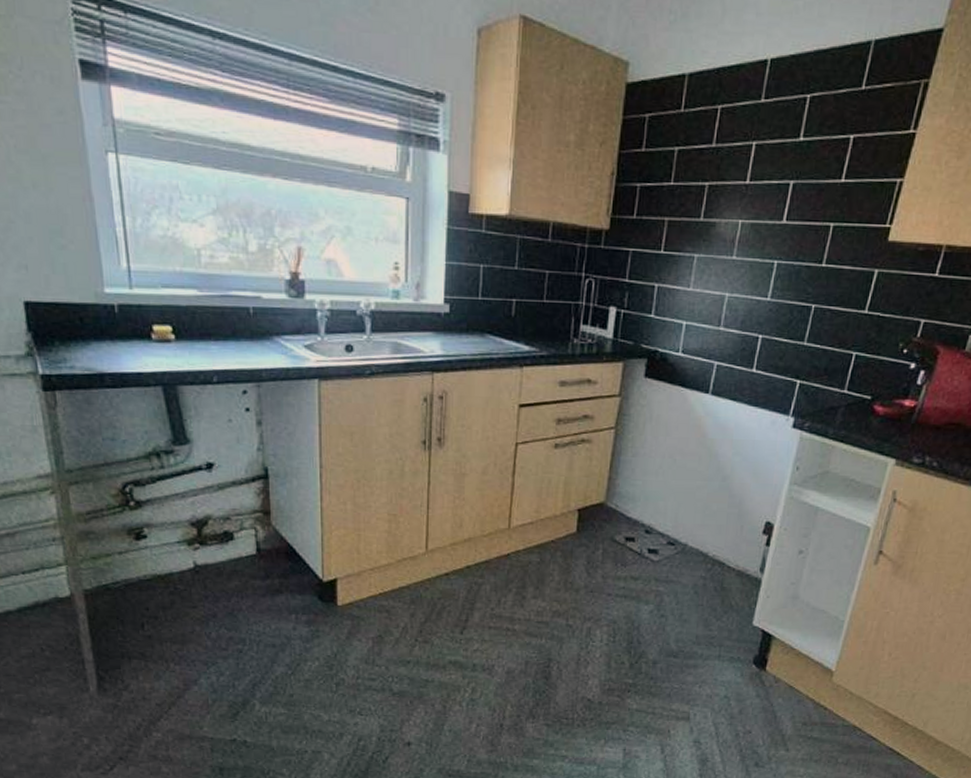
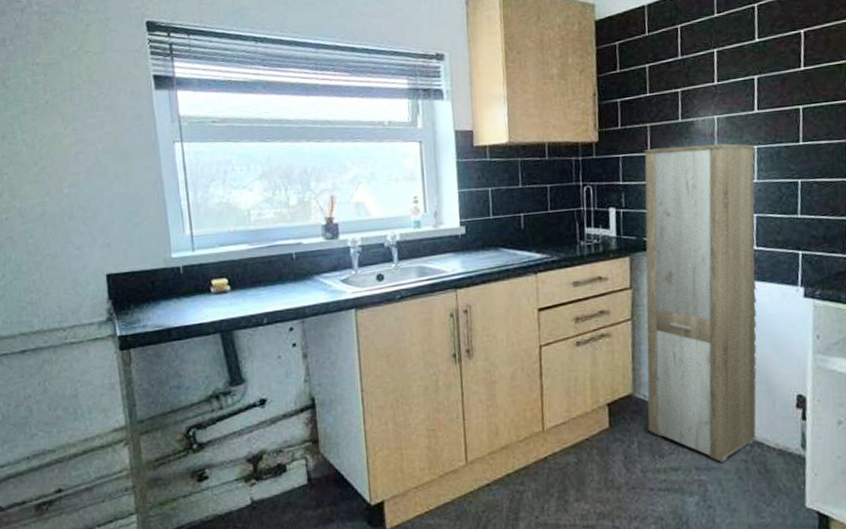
cabinet: none [615,247,775,576] -> present [644,143,758,462]

